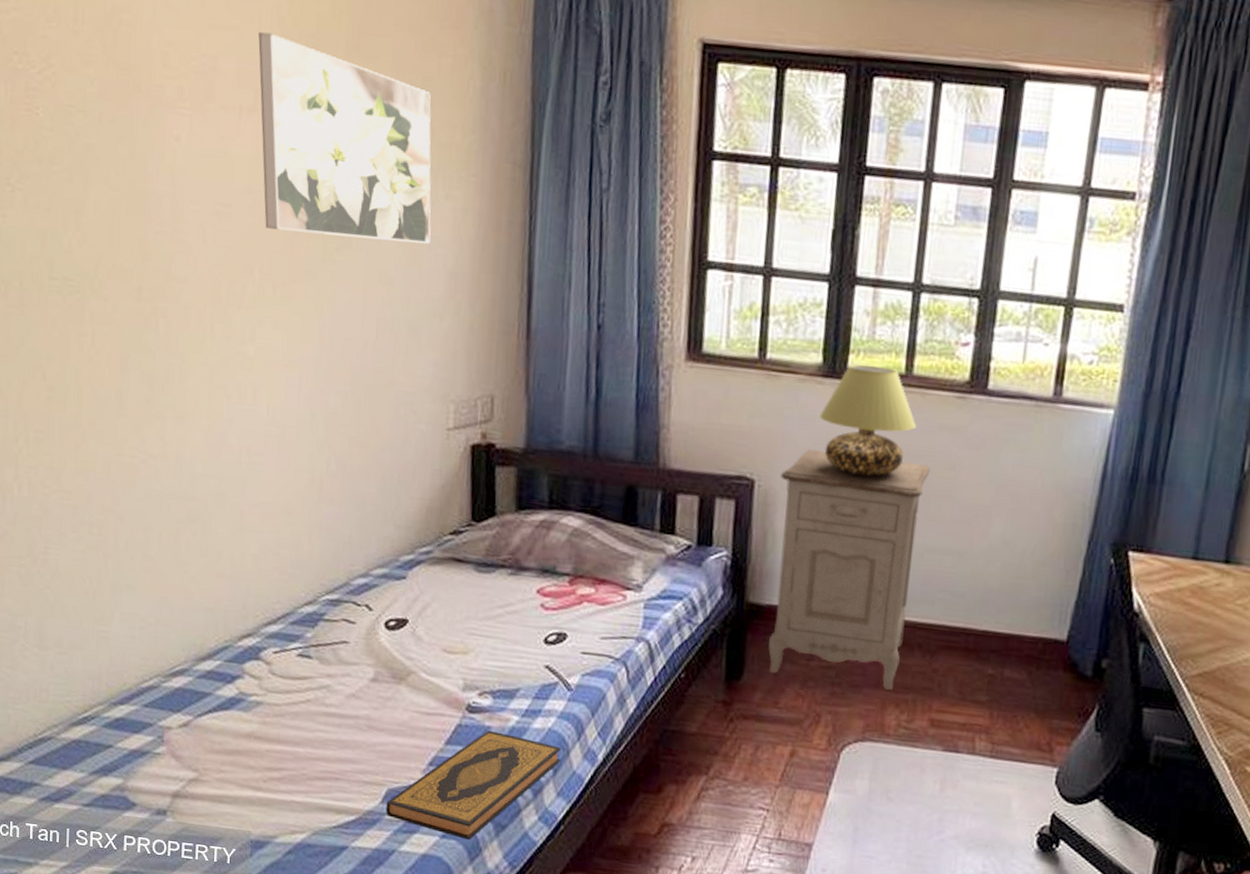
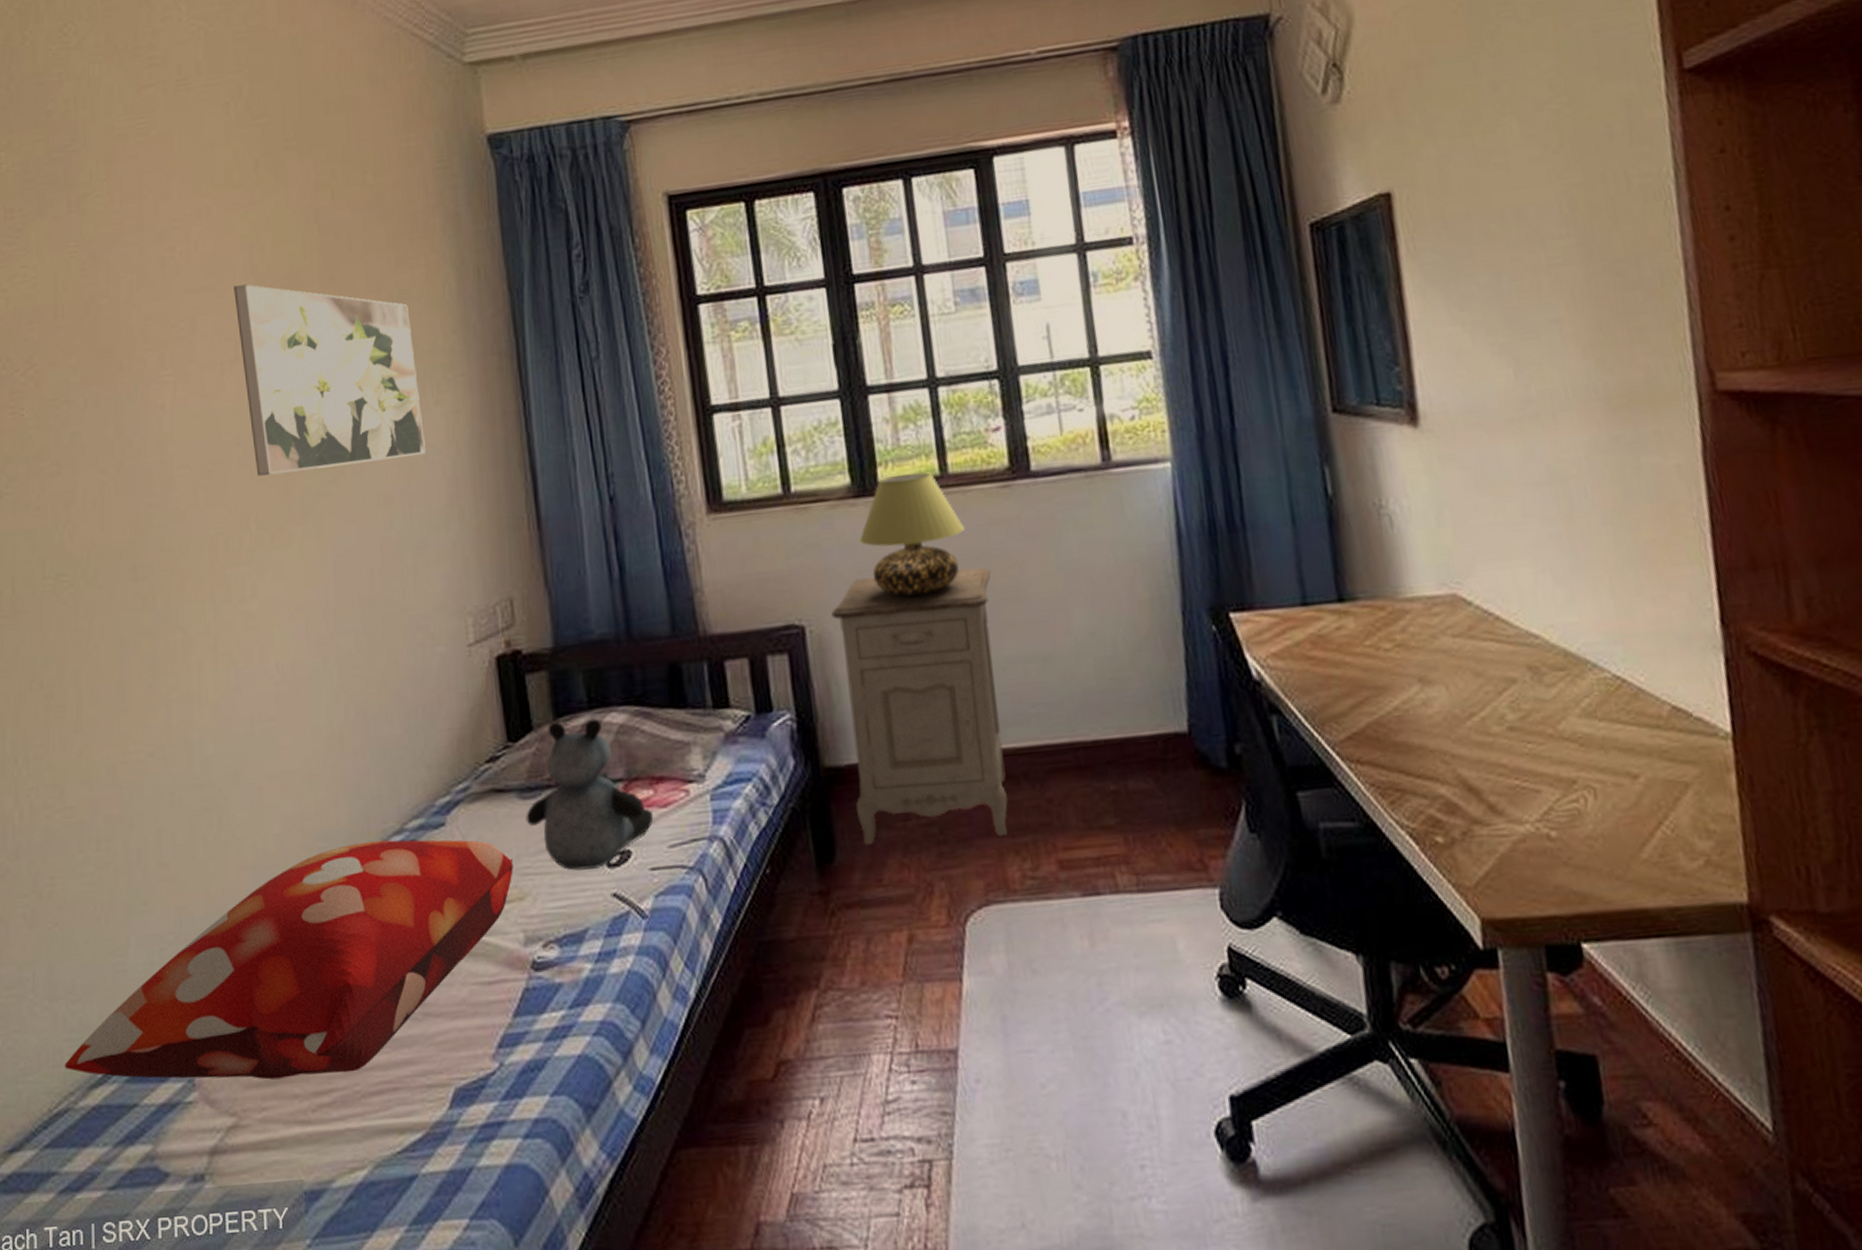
decorative pillow: none [49,576,462,759] -> present [64,839,513,1080]
hardback book: present [386,730,561,840] -> none [455,988,647,1135]
teddy bear: none [478,512,592,643] -> present [526,718,654,871]

